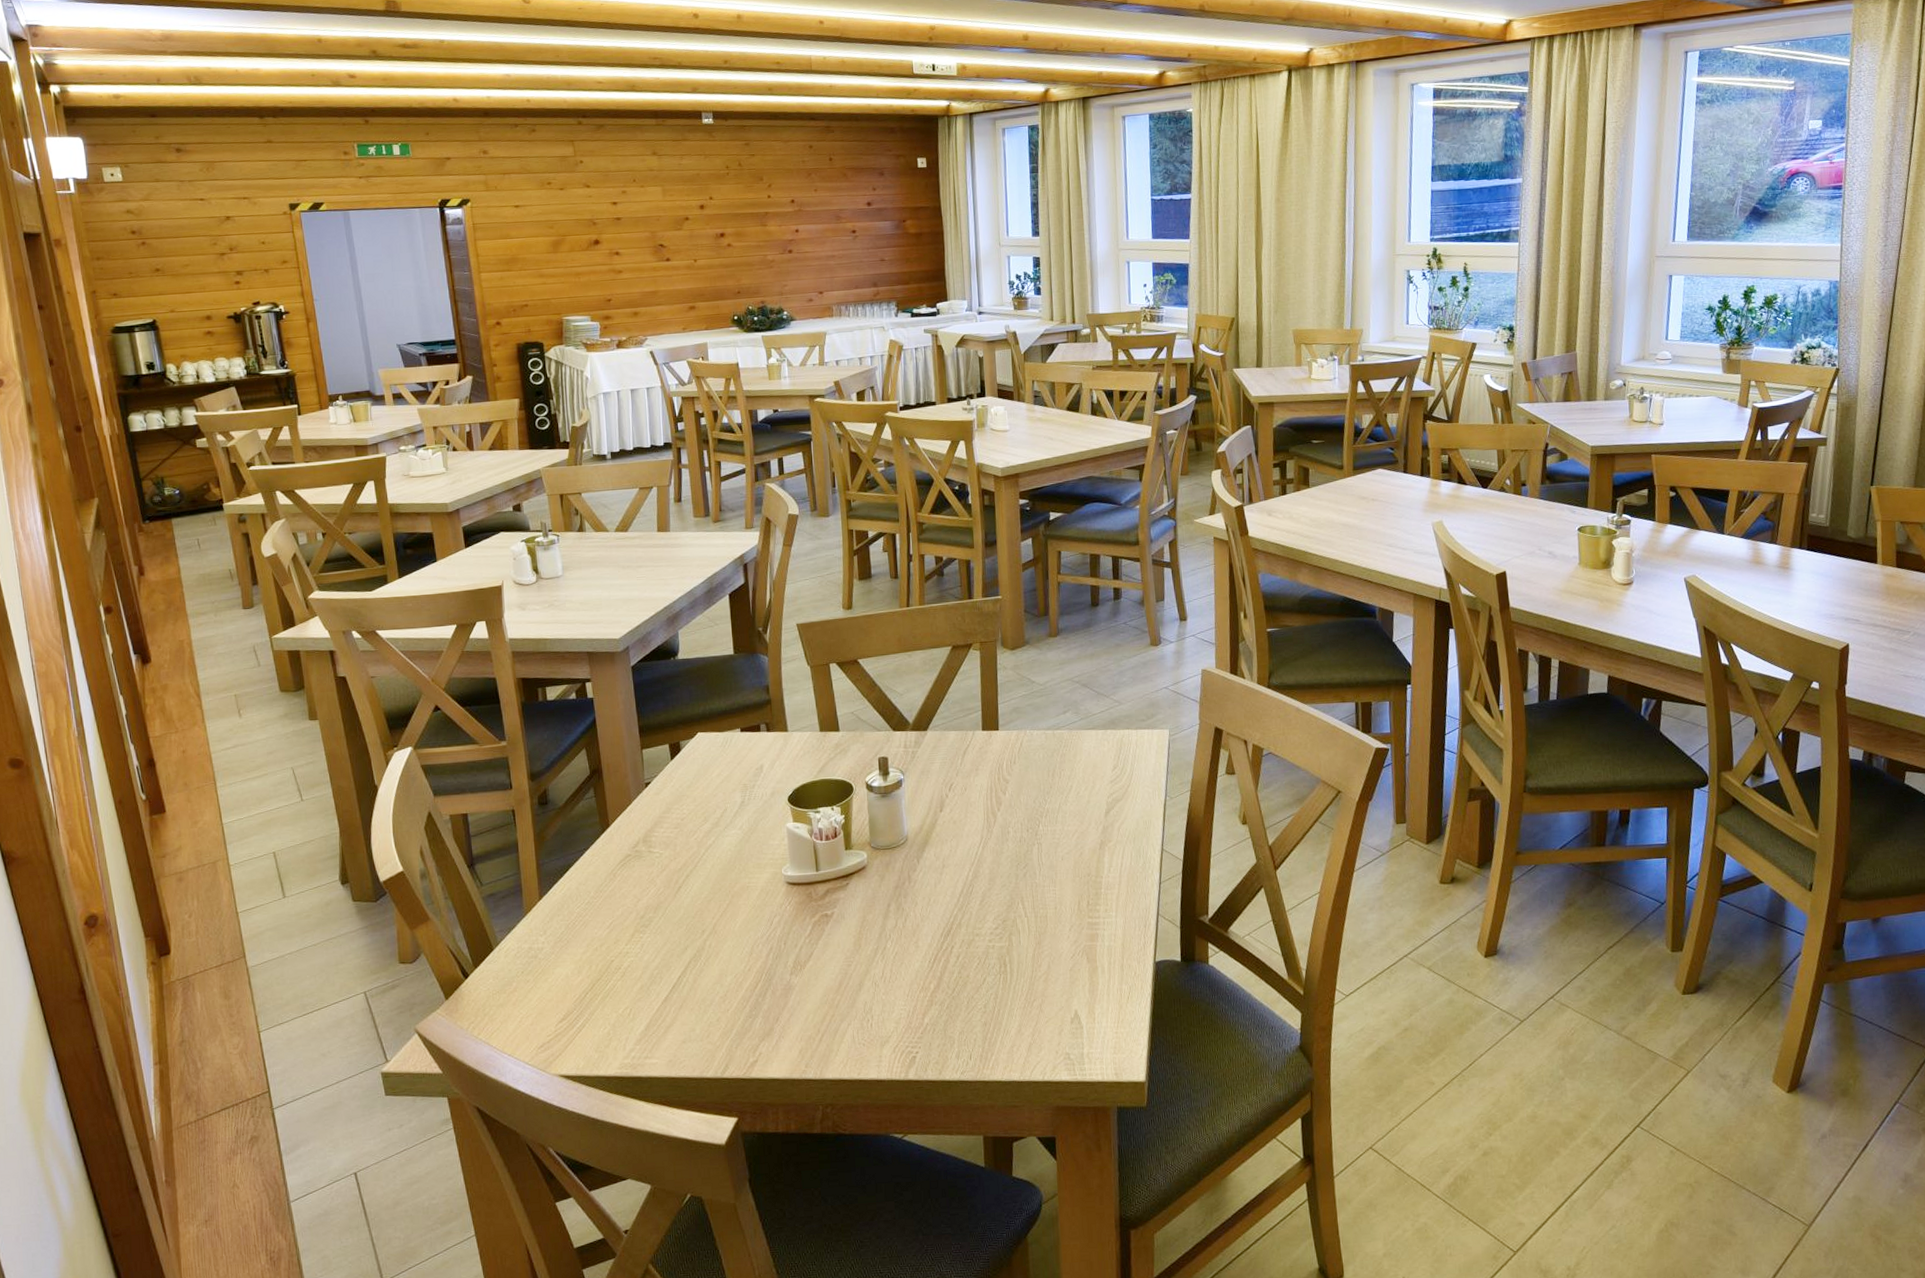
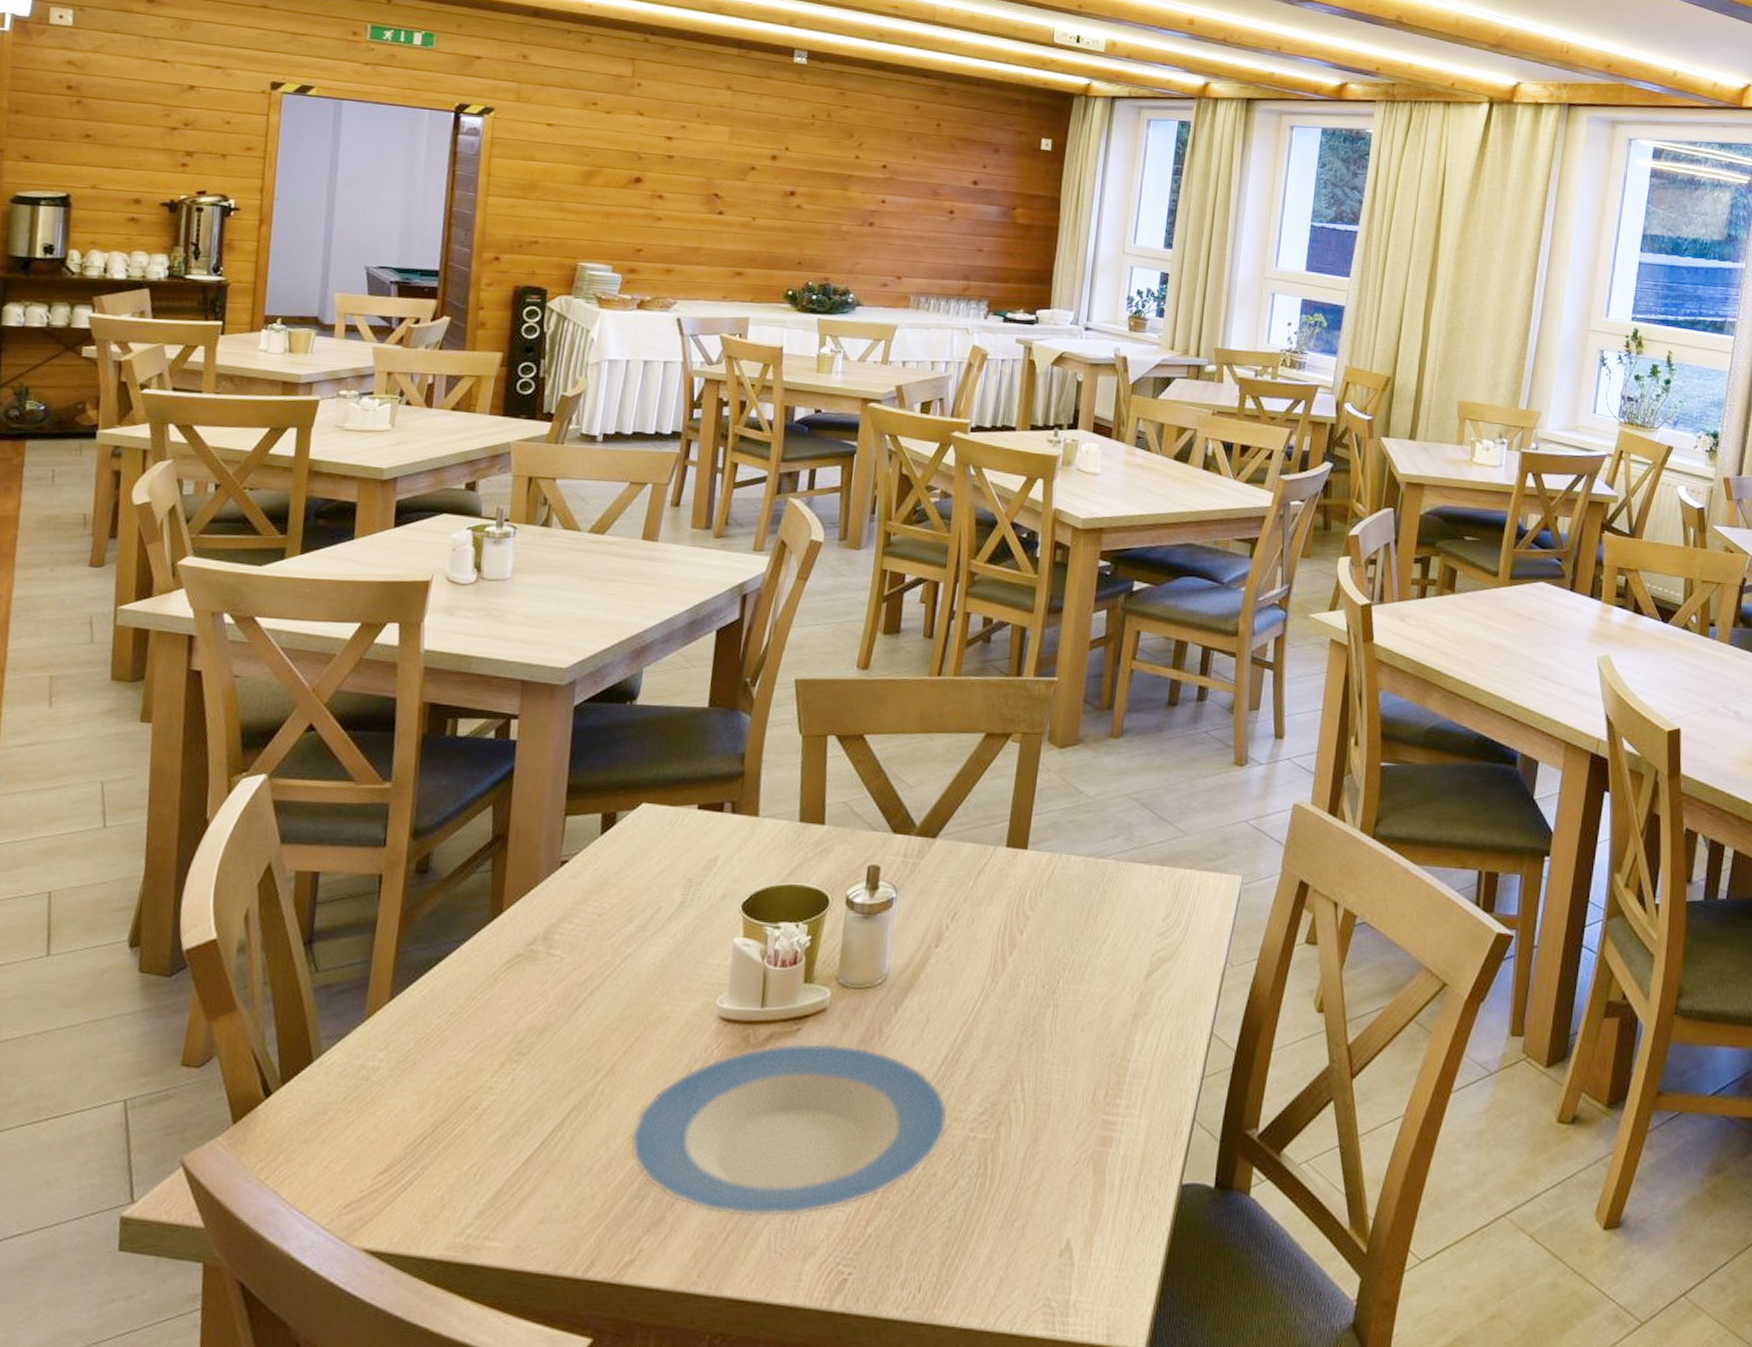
plate: none [736,891,972,1021] -> present [629,1043,948,1217]

